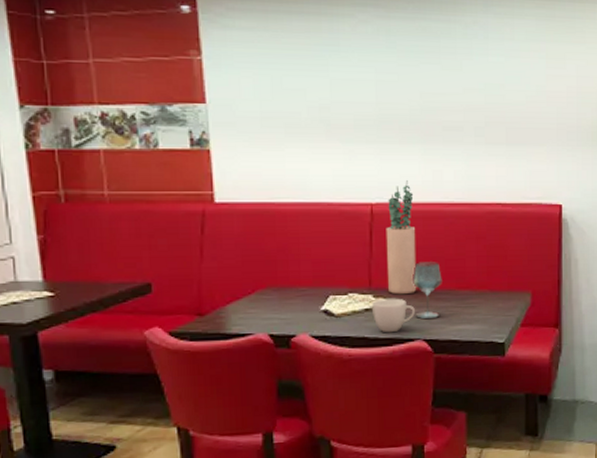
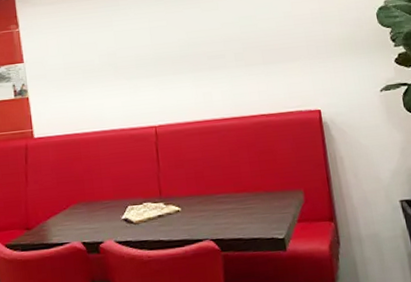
cup: present [371,298,415,333] -> none [163,204,201,236]
vase: present [386,180,417,295] -> none [168,104,201,202]
wine glass: present [411,262,442,320] -> none [195,170,223,222]

